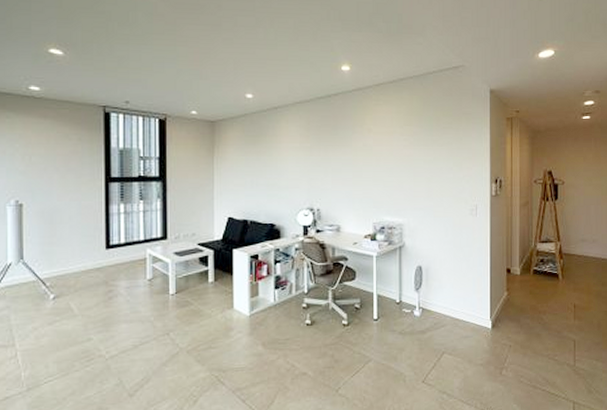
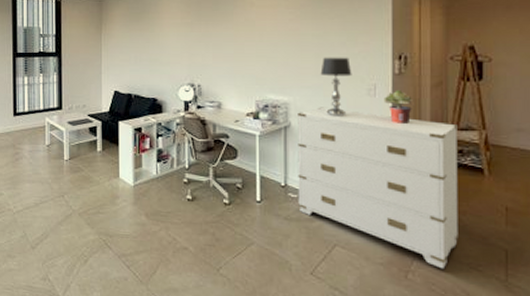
dresser: none [411,227,540,363] -> present [298,107,458,269]
table lamp: none [431,181,458,235] -> present [320,57,352,117]
potted plant: none [483,209,508,239] -> present [384,89,415,124]

